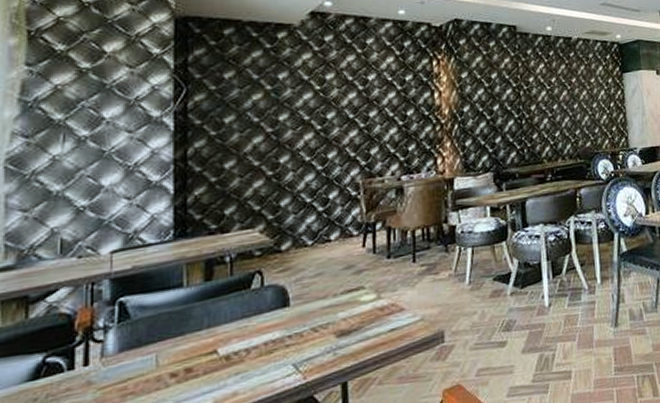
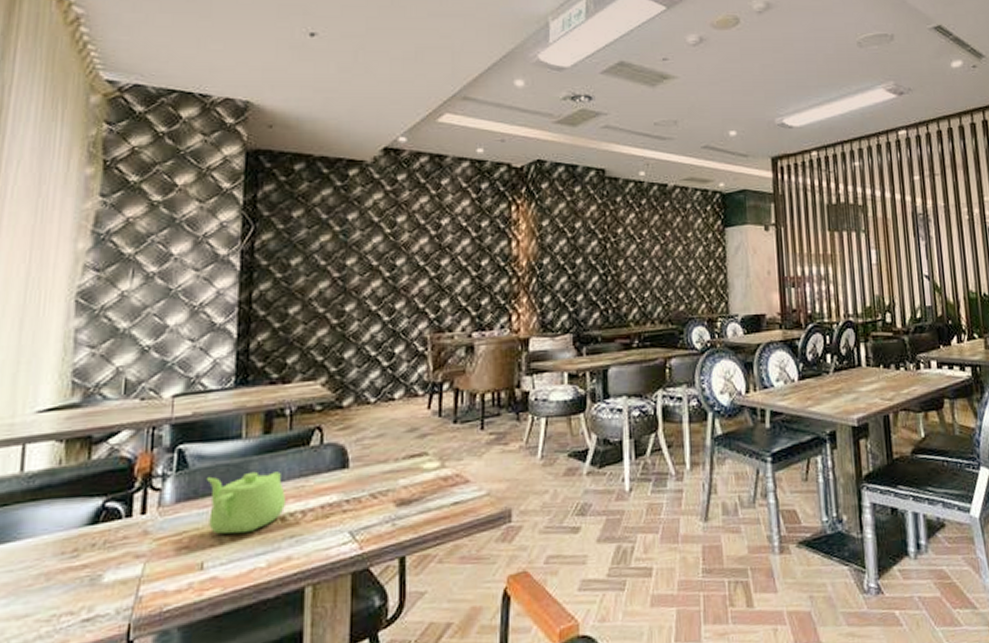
teapot: none [148,315,229,378] -> present [206,471,285,534]

